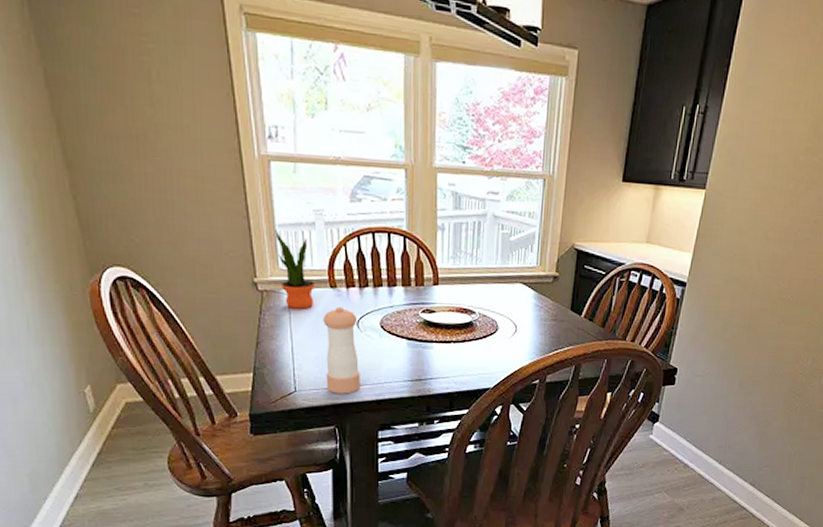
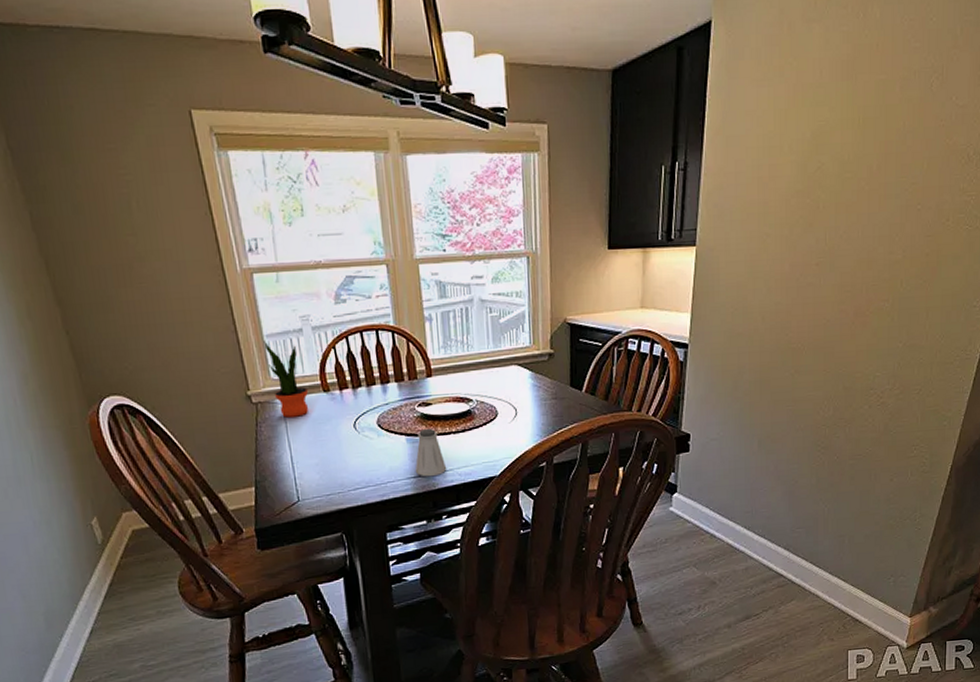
pepper shaker: present [323,306,360,394] -> none [319,410,364,499]
saltshaker: none [412,334,444,382] -> present [415,428,447,477]

